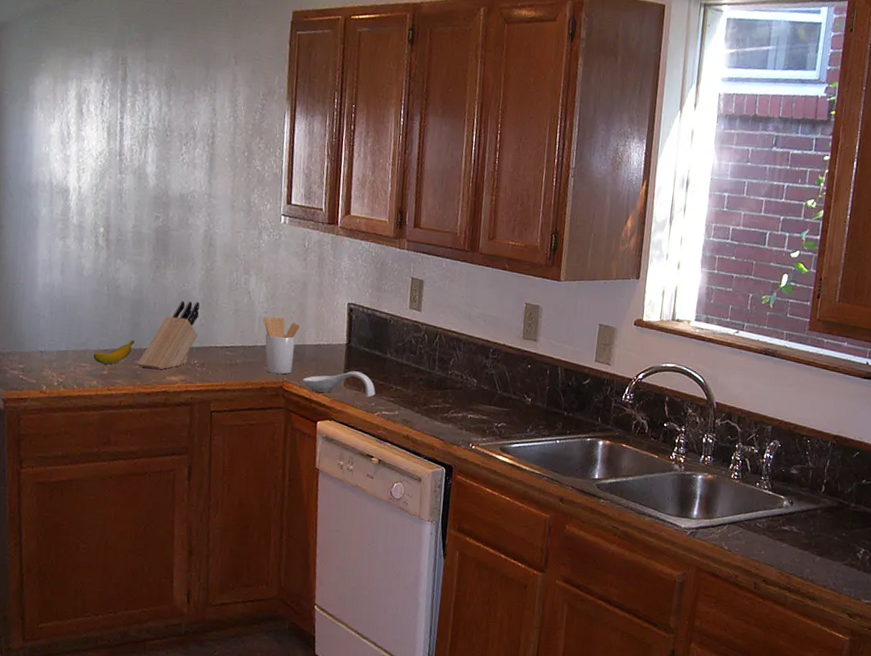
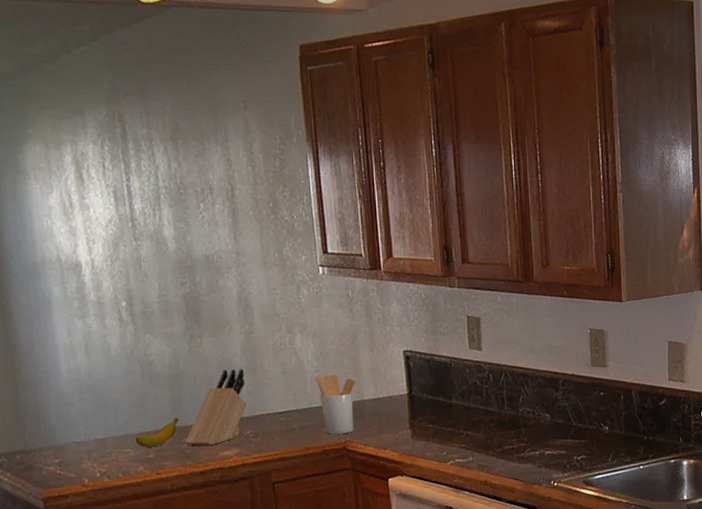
spoon rest: present [302,371,376,397] -> none [366,421,446,448]

